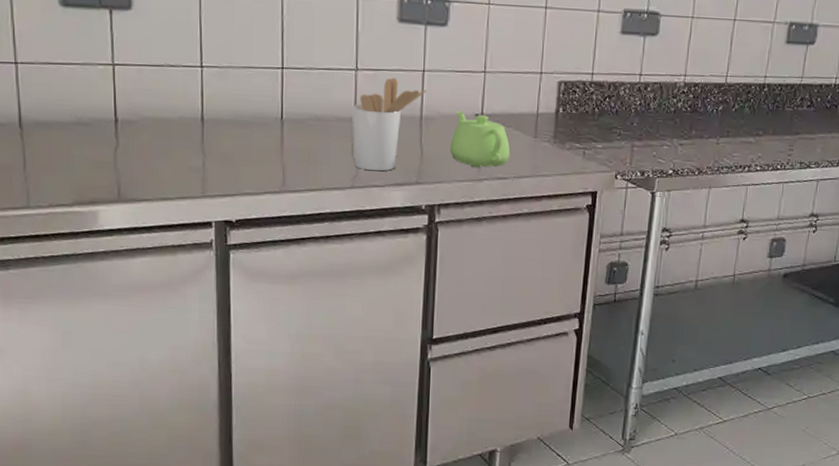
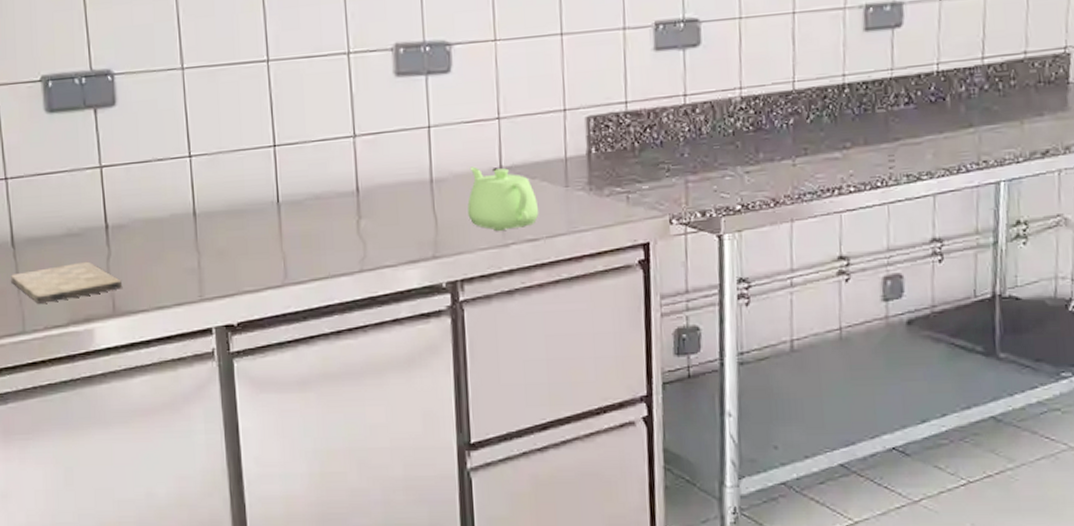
cutting board: none [17,149,129,183] -> present [11,261,123,304]
utensil holder: present [351,78,428,172] -> none [352,139,435,250]

